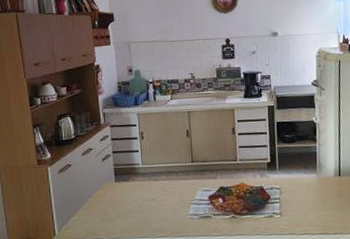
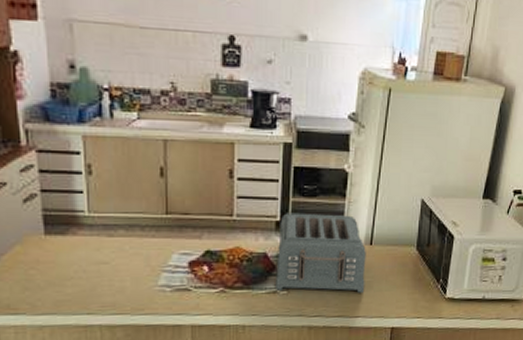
toaster: none [270,154,339,215] -> present [276,213,366,293]

